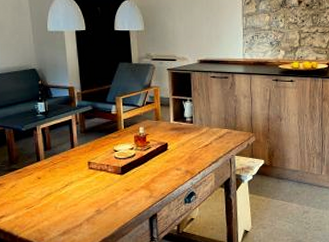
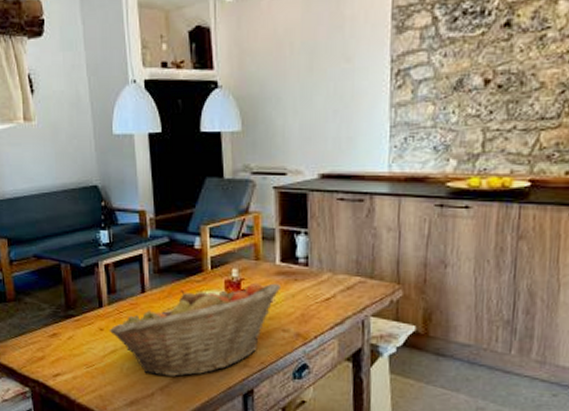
fruit basket: none [45,136,174,210] -> present [109,282,280,377]

